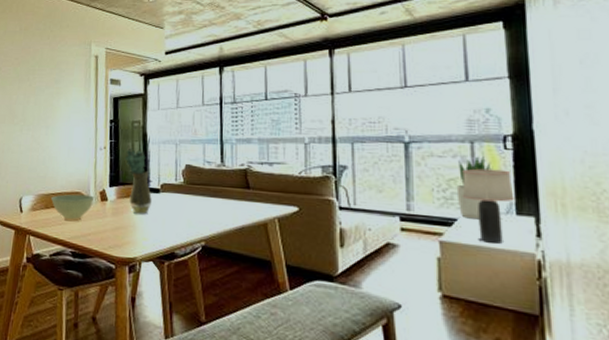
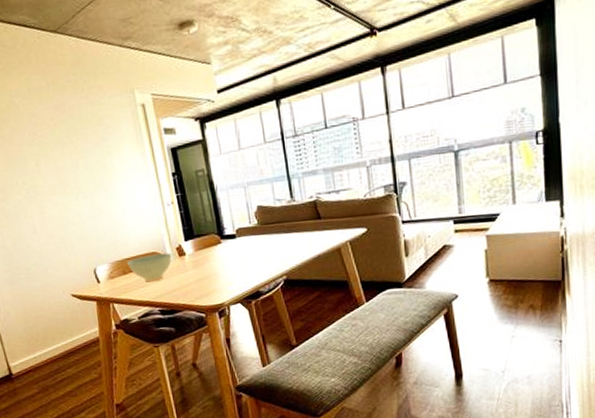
vase: present [124,148,152,214] -> none [194,197,230,262]
planter: present [456,156,497,220] -> none [498,154,531,212]
table lamp: present [462,168,515,244] -> none [503,163,545,230]

